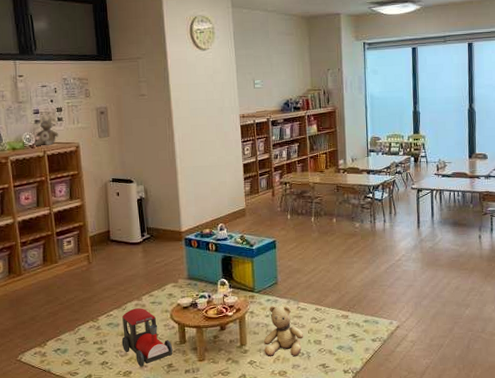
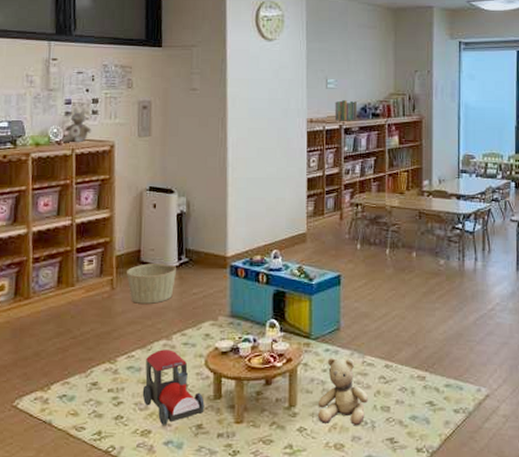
basket: none [100,240,141,274] -> present [127,264,177,304]
books: none [262,97,281,115] -> present [334,100,357,121]

